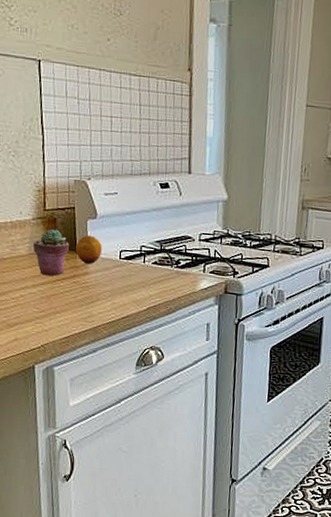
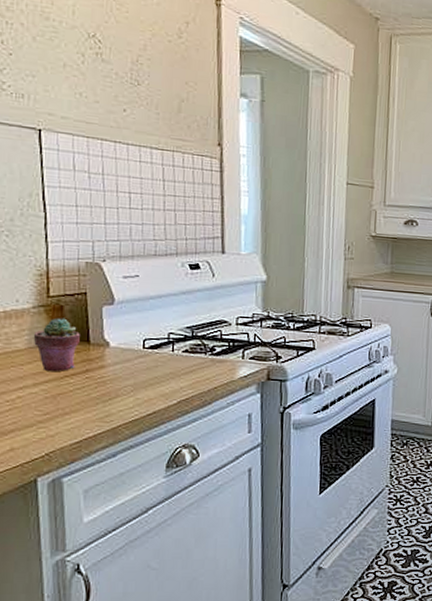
fruit: present [75,235,103,264] -> none [87,323,122,355]

